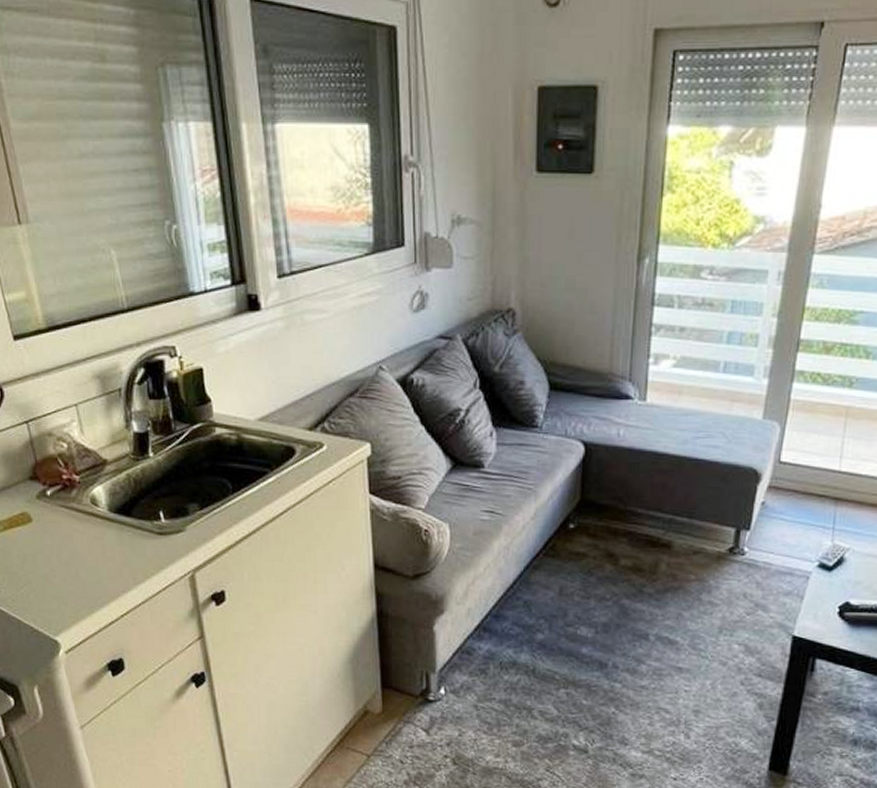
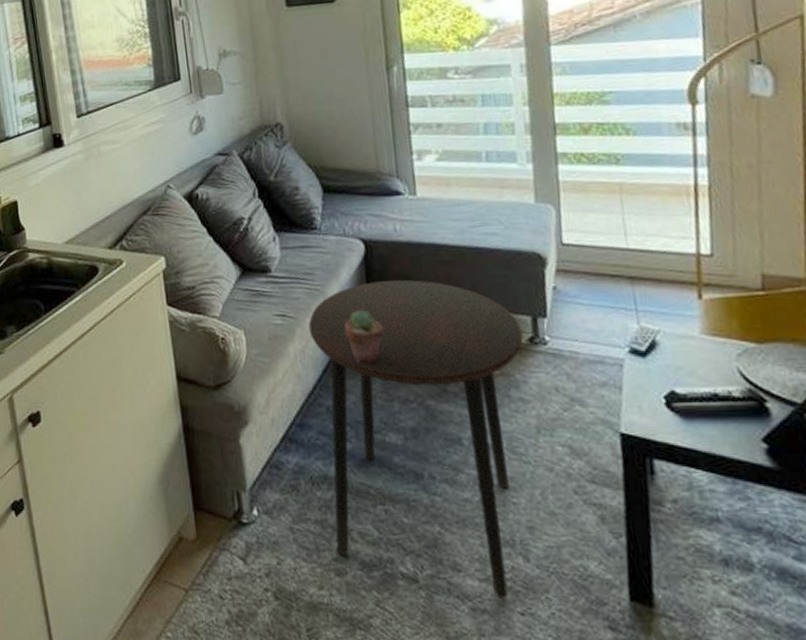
side table: none [516,484,724,767] -> present [308,279,524,599]
potted succulent: none [554,512,590,563] -> present [345,311,383,363]

